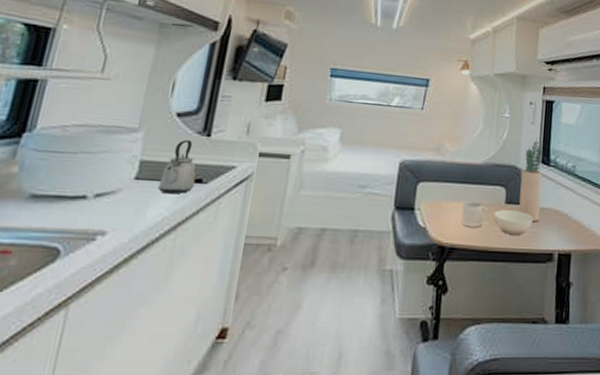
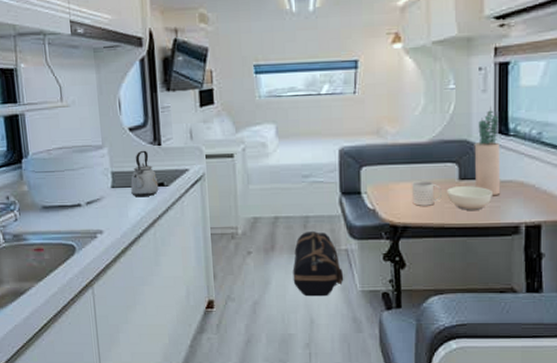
duffel bag: none [328,246,384,324] -> present [293,230,344,296]

